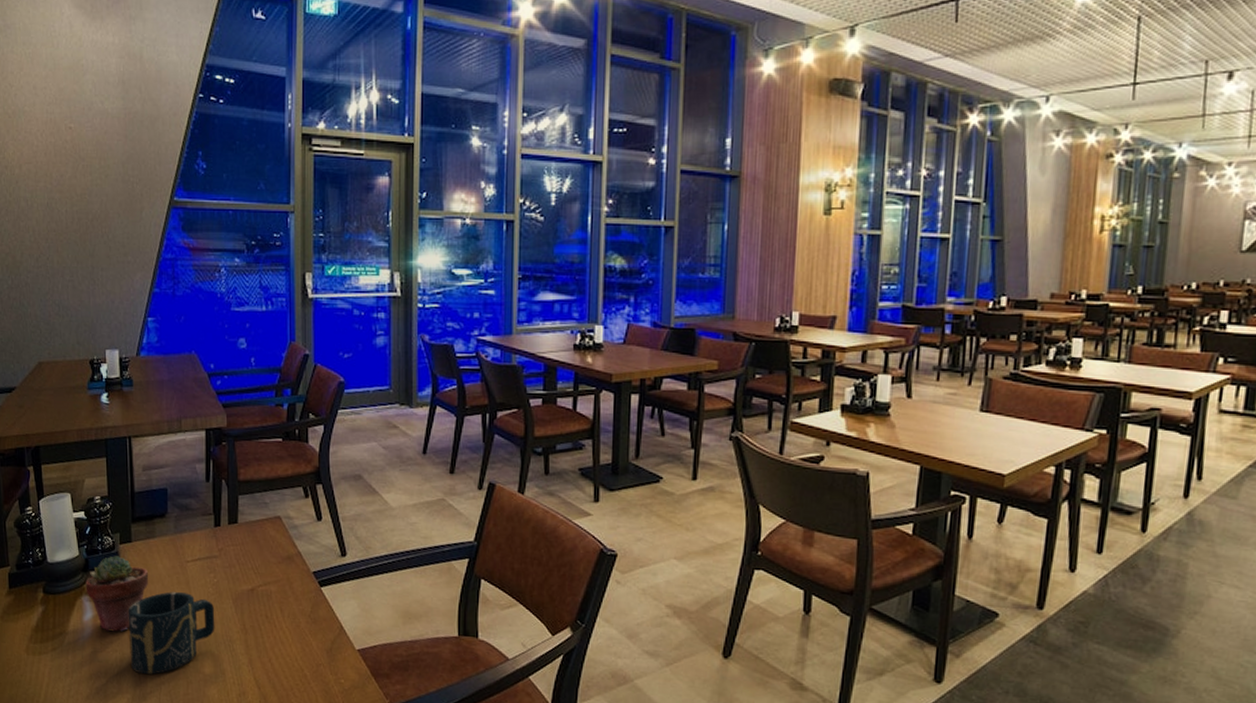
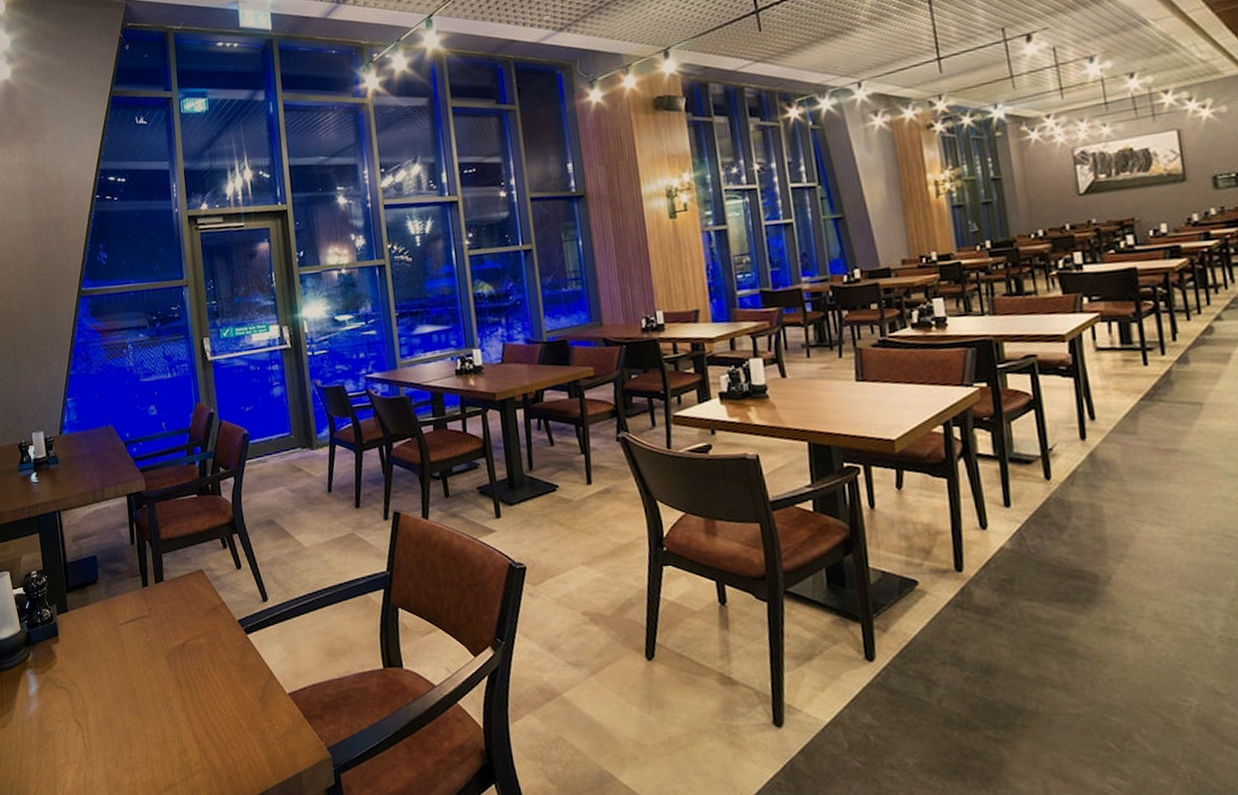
potted succulent: present [85,556,149,632] -> none [28,627,87,703]
cup: present [128,592,215,674] -> none [69,656,152,741]

